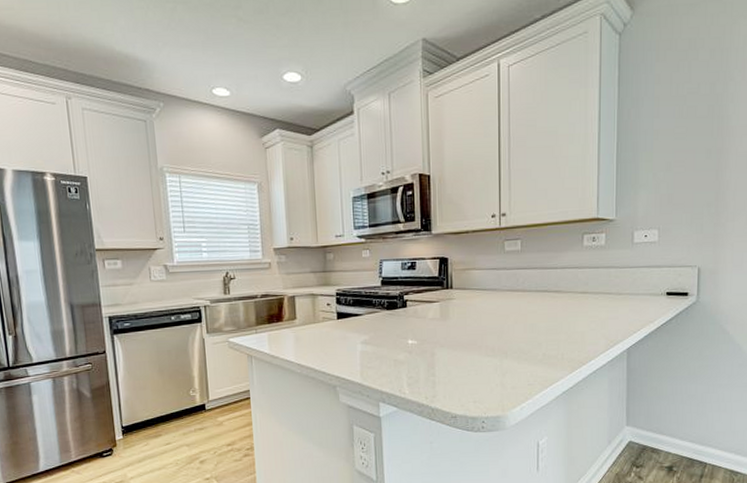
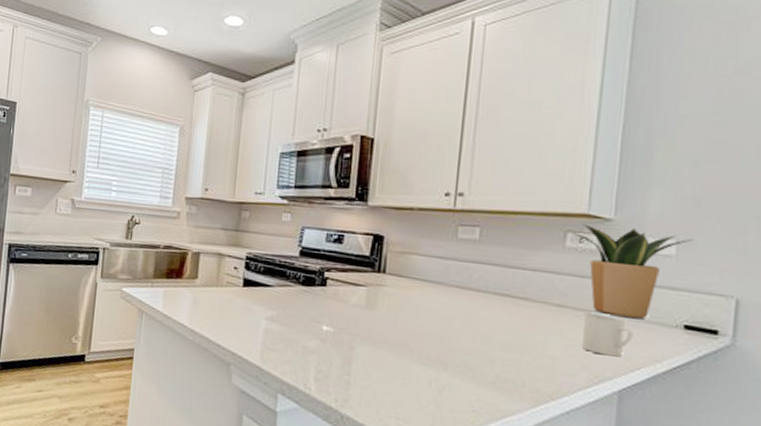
potted plant: none [588,224,669,294] -> present [572,224,694,320]
mug: none [600,293,634,325] -> present [582,312,634,357]

